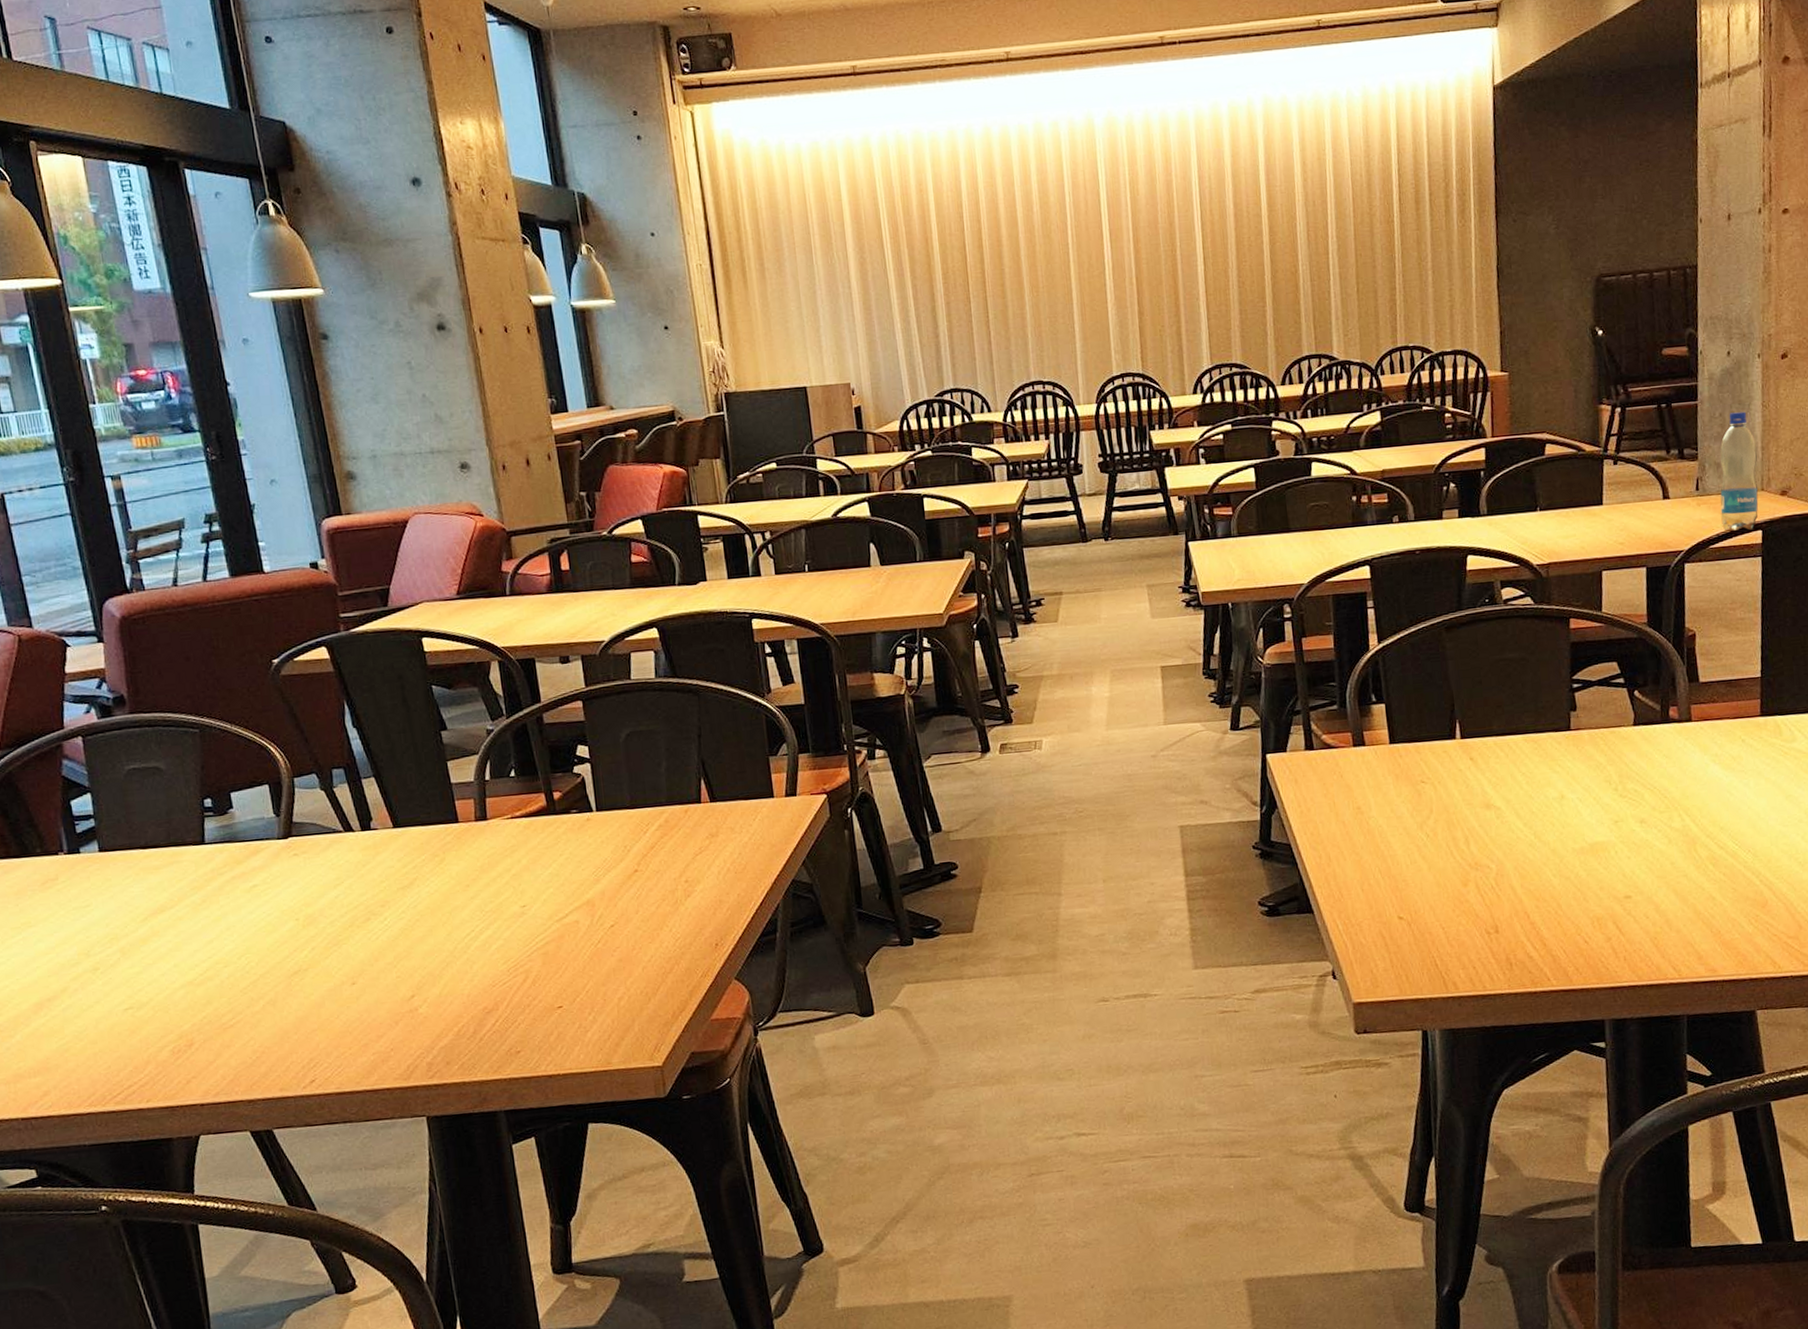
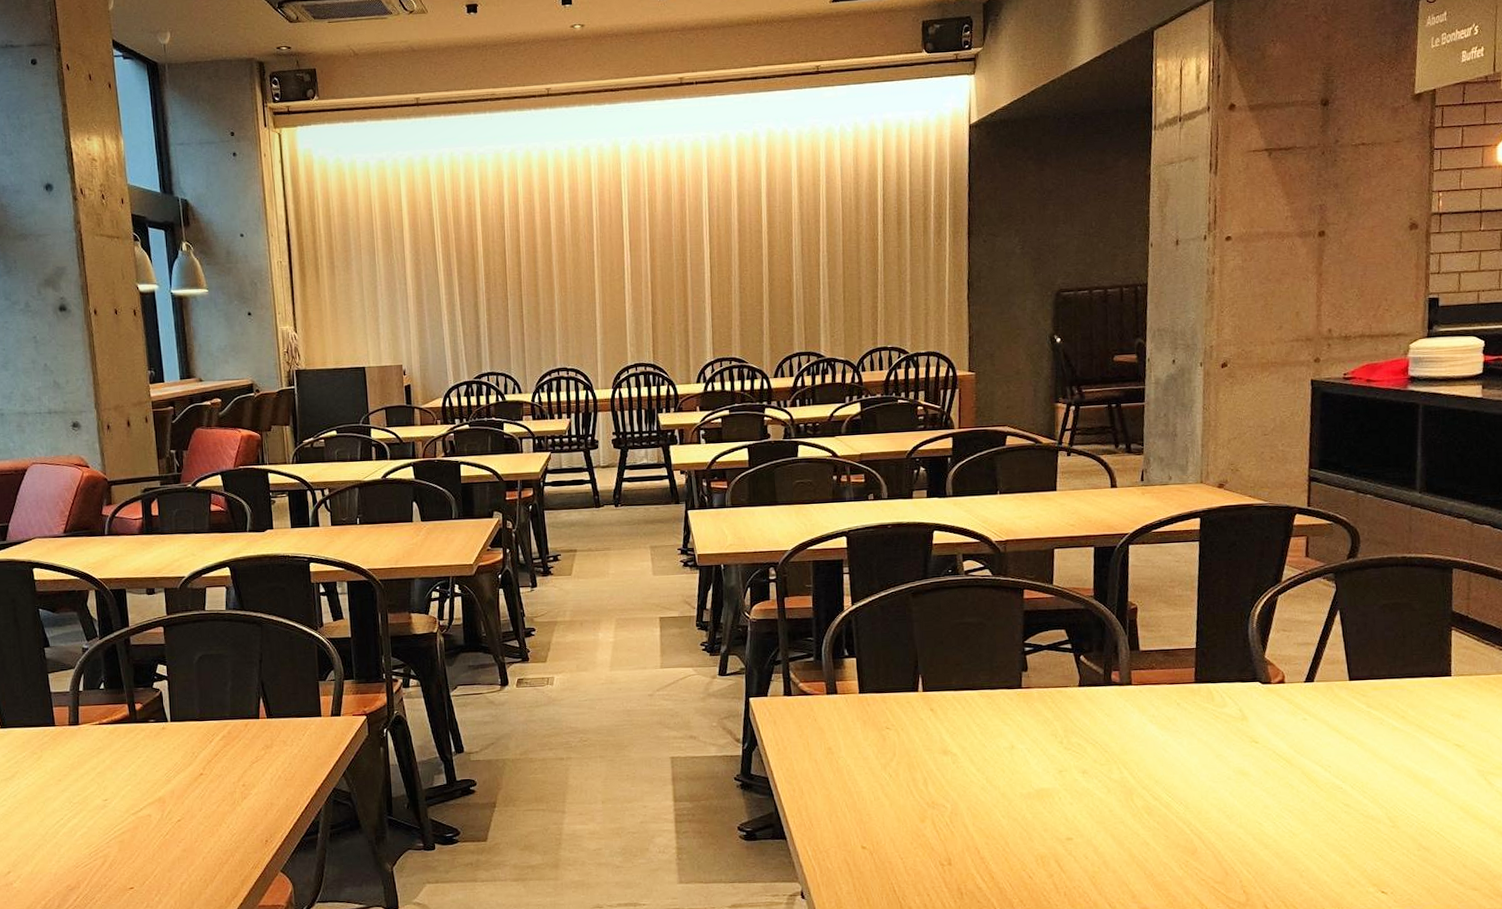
bottle: present [1719,412,1759,532] -> none [1162,413,1198,519]

